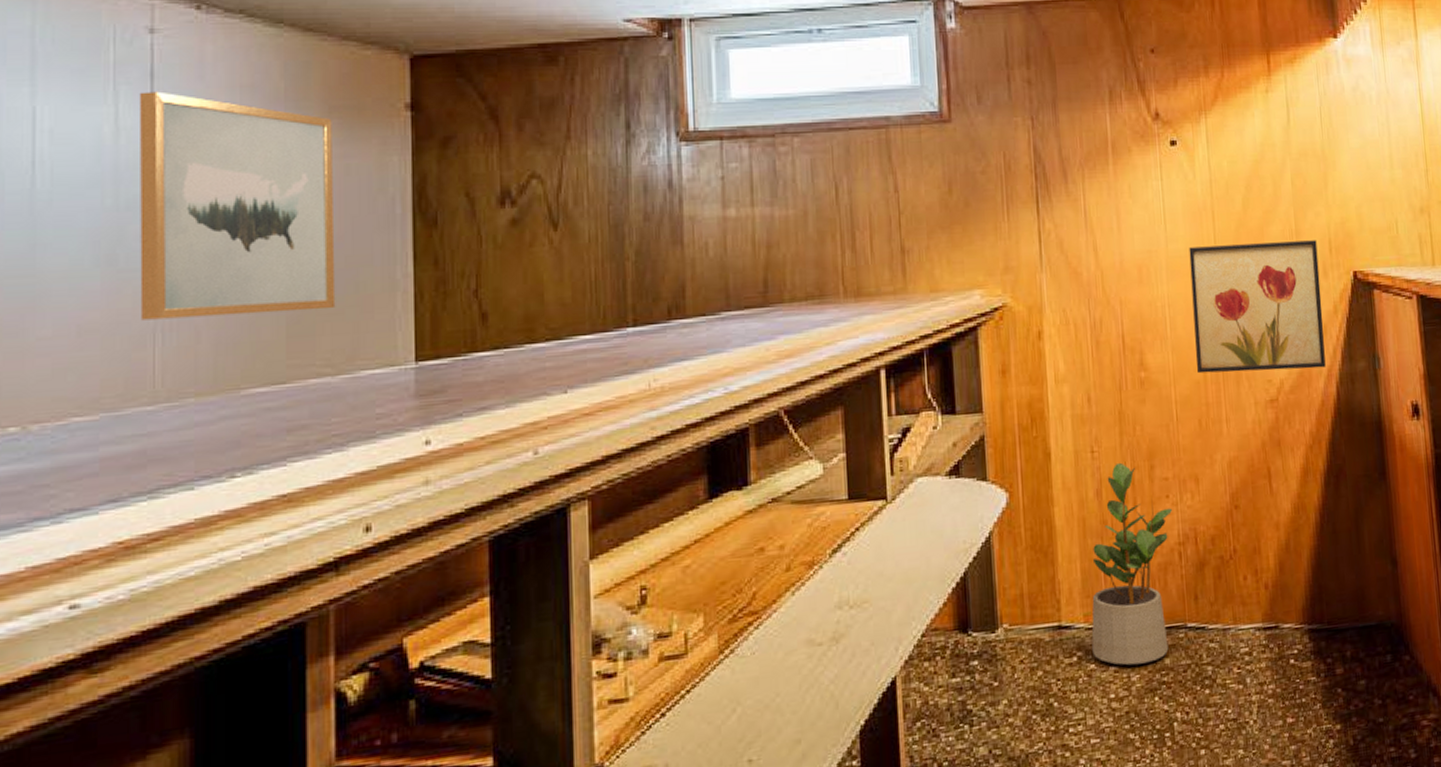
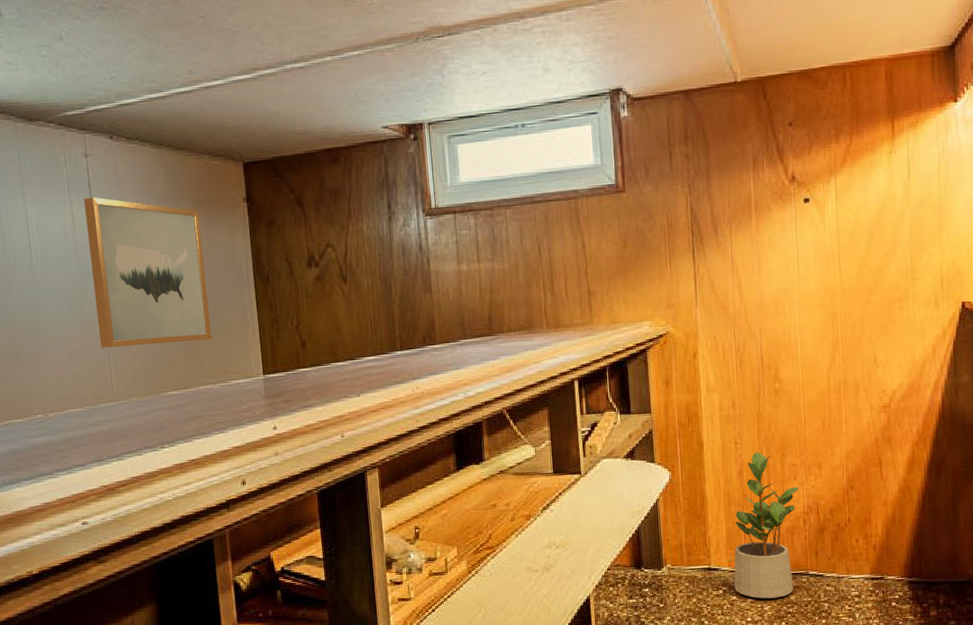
wall art: present [1189,240,1326,374] -> none [818,277,933,385]

